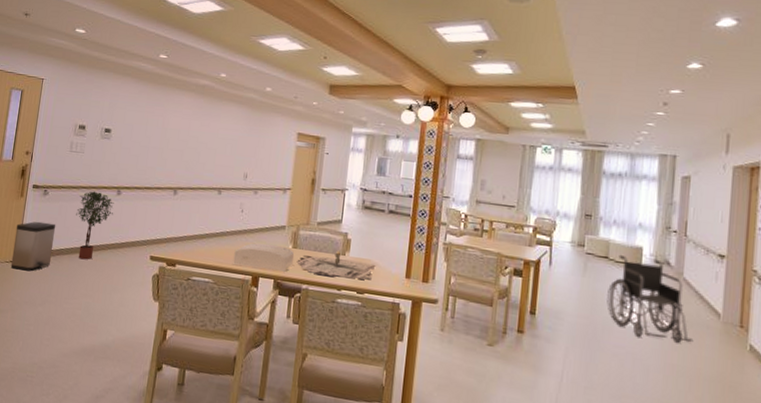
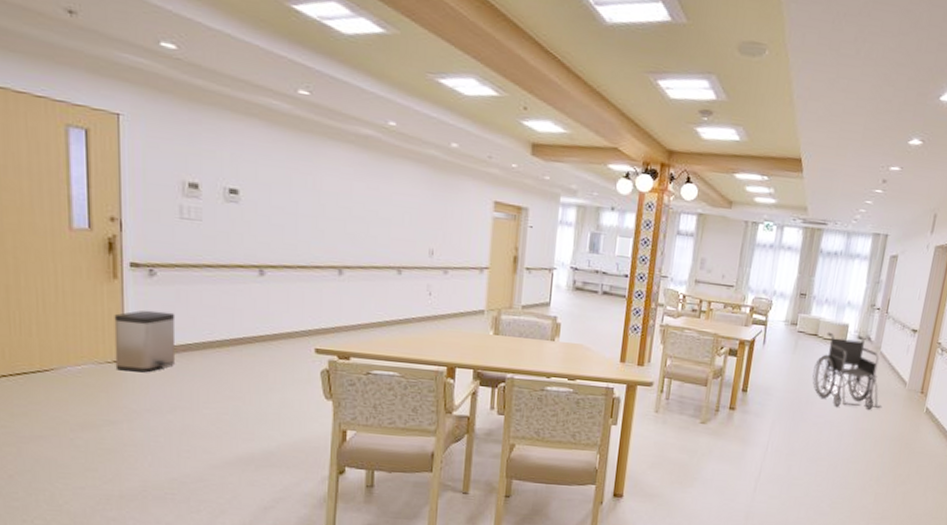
potted tree: present [76,191,114,260] -> none [203,270,258,356]
tissue dispenser: present [232,243,295,273] -> none [421,329,497,362]
newspaper: present [296,251,376,280] -> none [499,336,588,366]

